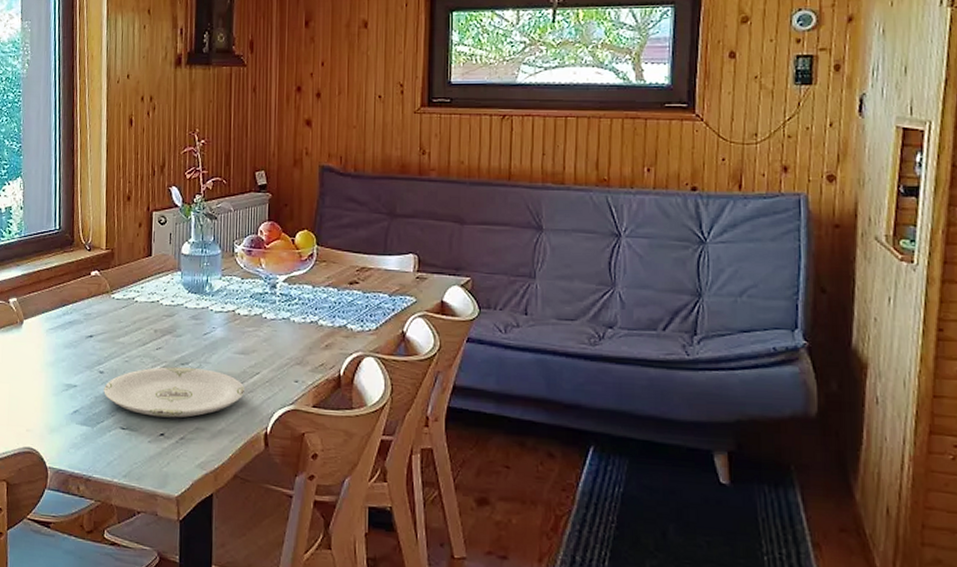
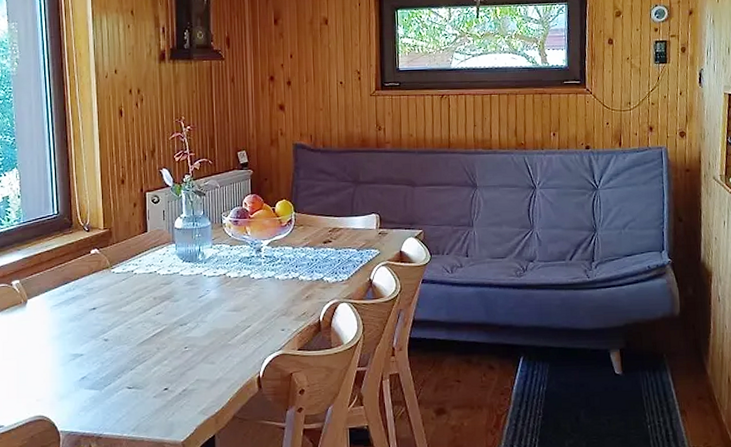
plate: present [104,367,246,418] -> none [109,327,239,374]

